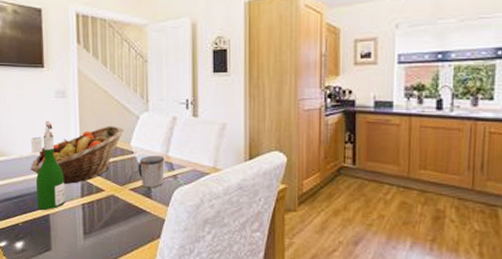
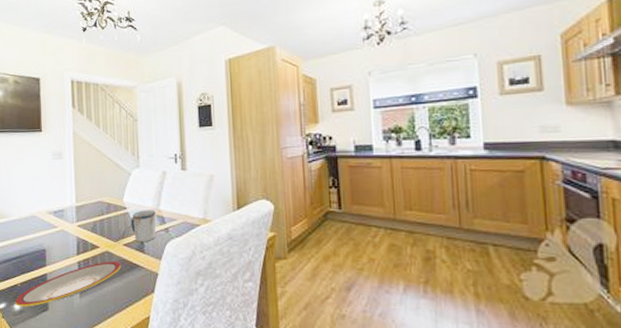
plate: none [17,205,128,246] -> present [15,262,122,307]
fruit basket: present [30,126,124,185] -> none [28,183,117,243]
wine bottle: present [31,121,65,211] -> none [30,182,62,270]

